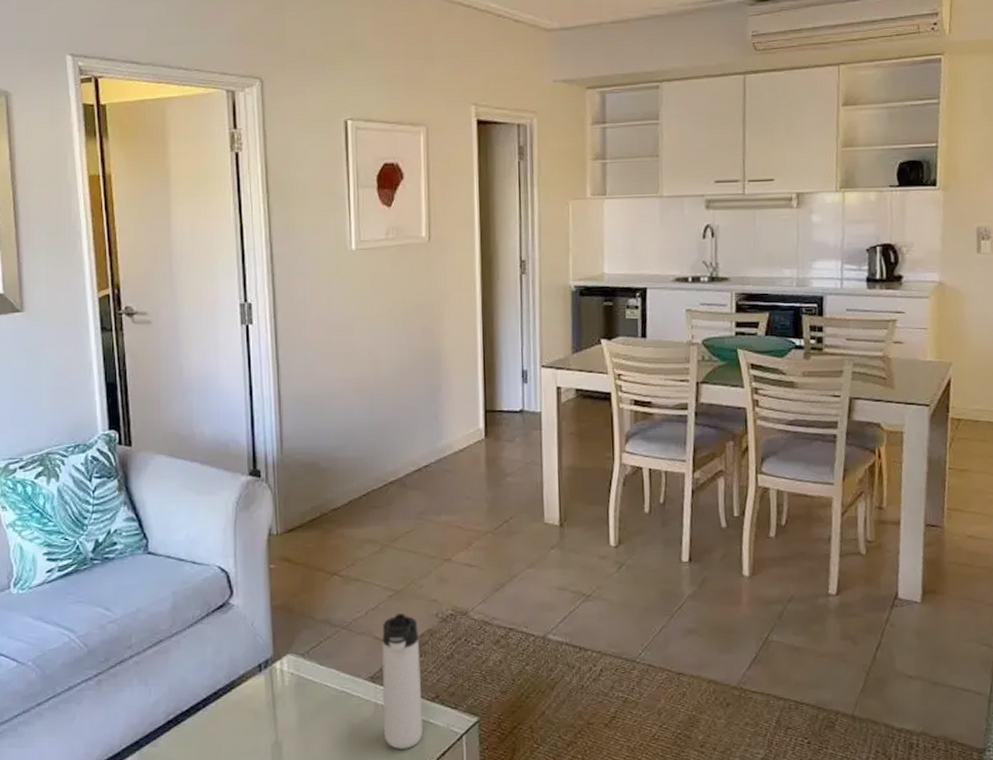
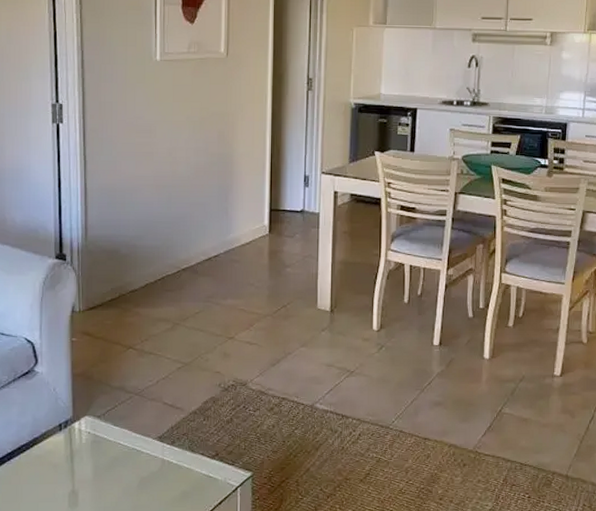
thermos bottle: present [382,613,423,749] -> none [168,383,204,498]

